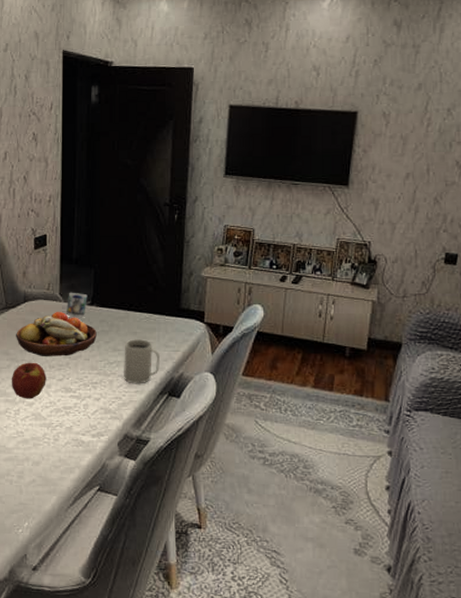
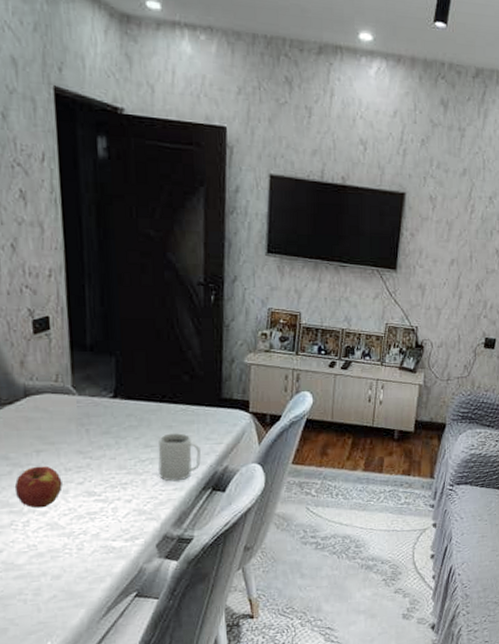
fruit bowl: present [16,311,97,356] -> none [17,406,124,459]
mug: present [65,293,88,318] -> none [81,384,109,413]

